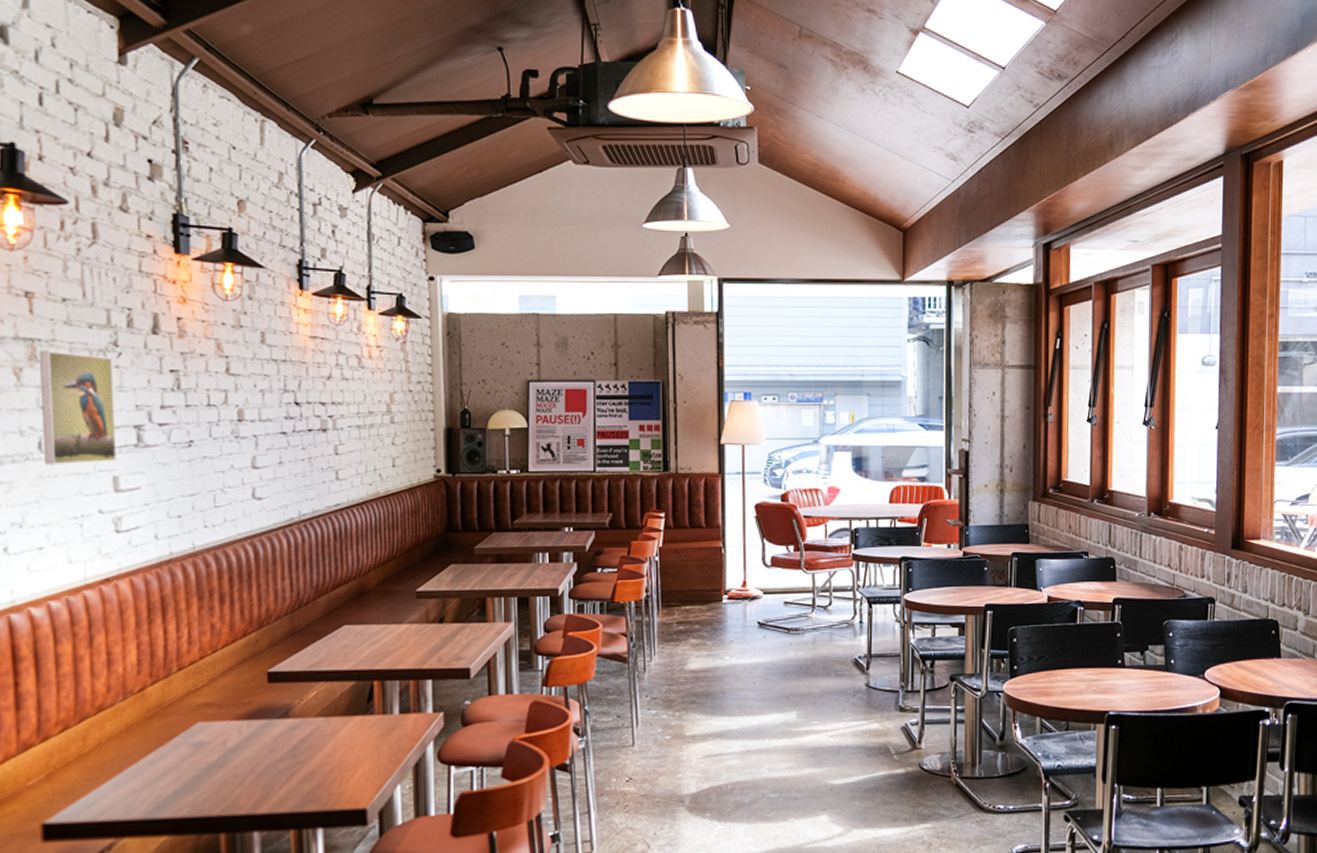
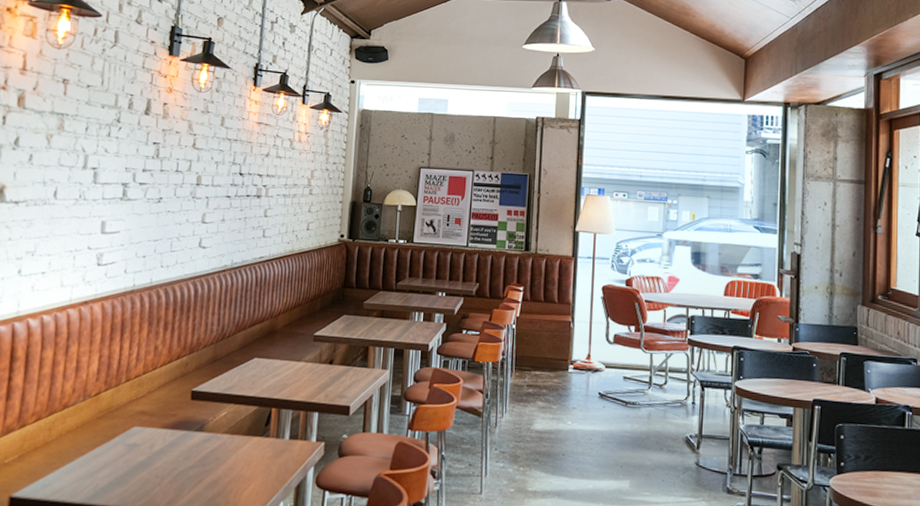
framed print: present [38,350,117,466] -> none [56,122,115,210]

